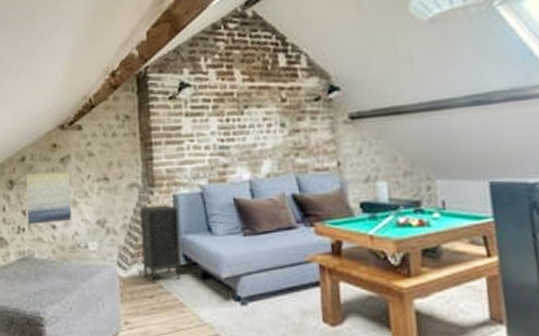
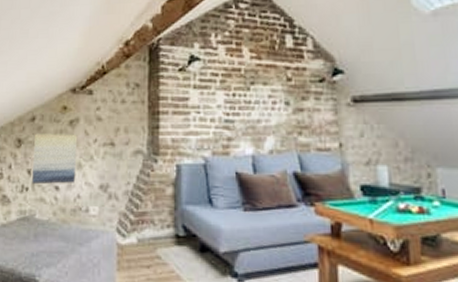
nightstand: present [139,205,183,284] -> none [141,174,182,254]

